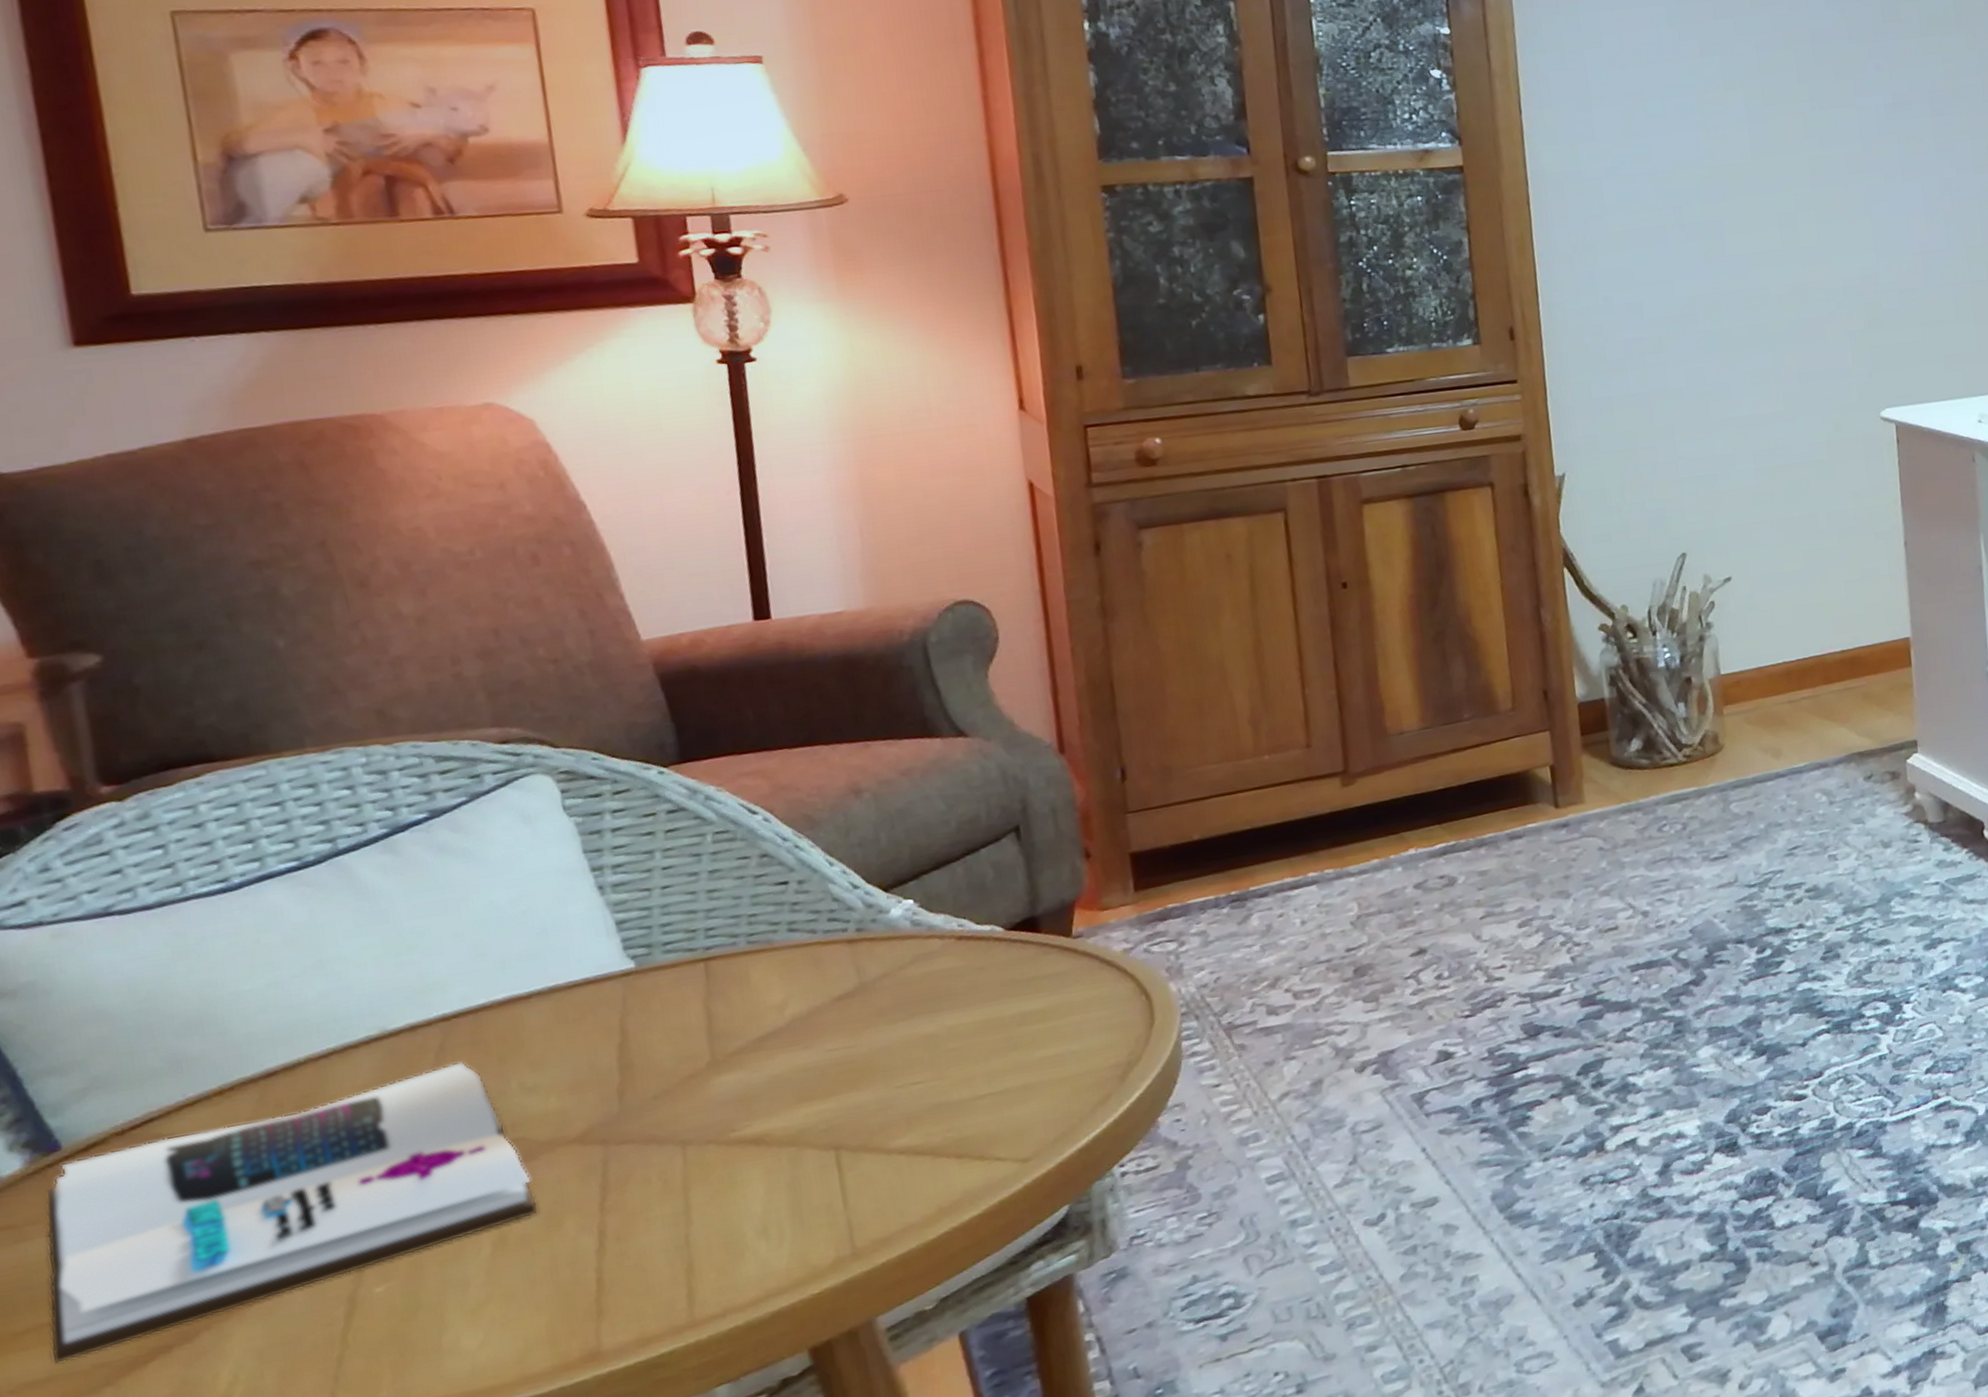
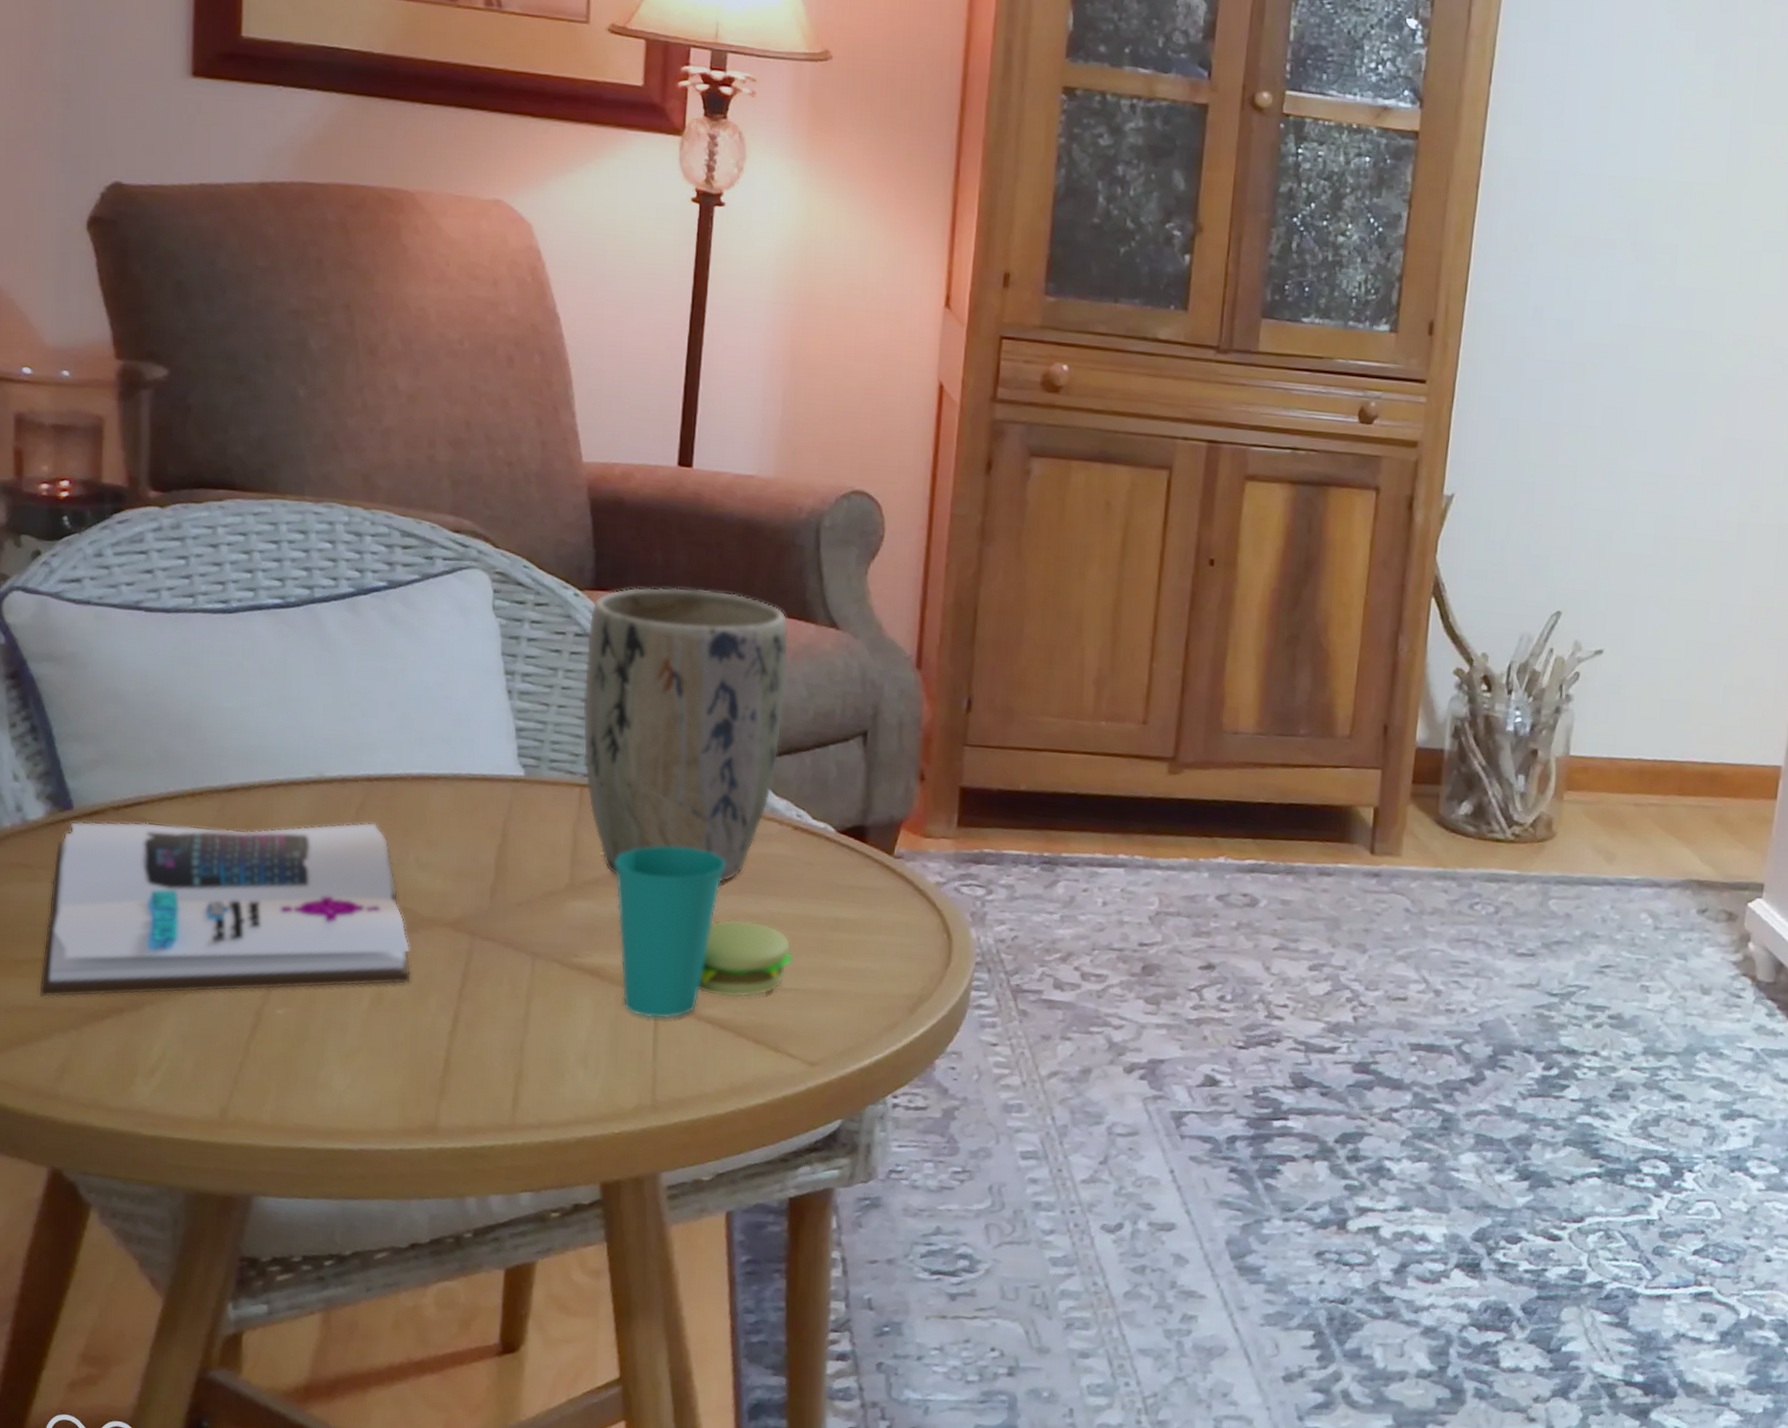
plant pot: none [681,728,926,1040] -> present [582,587,789,884]
cup: none [760,985,984,1171] -> present [614,845,794,1020]

